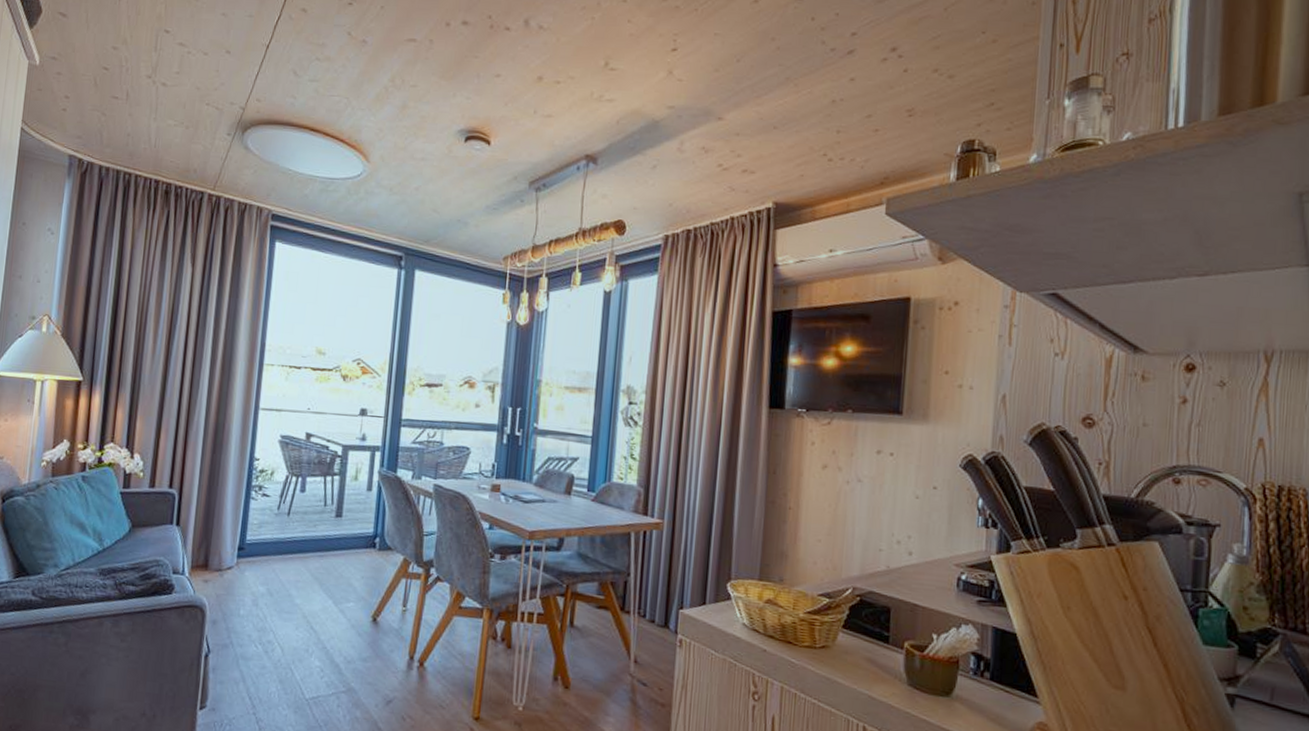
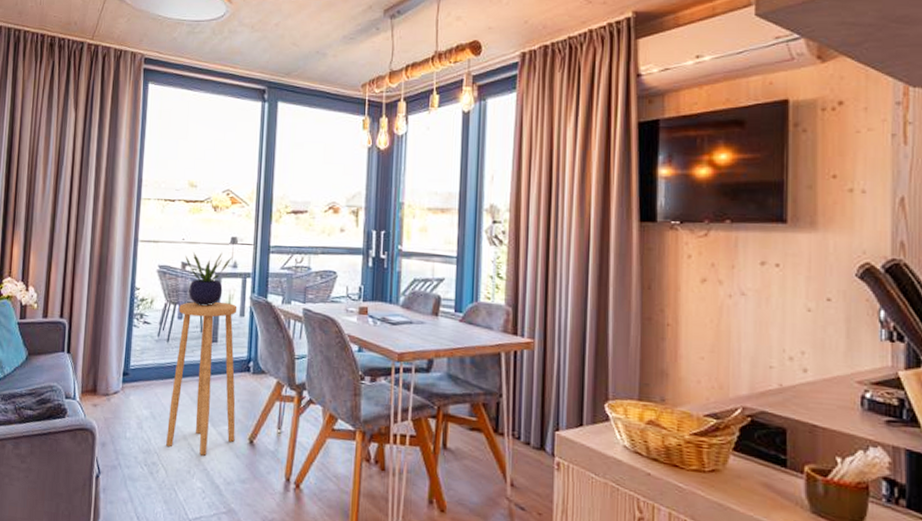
stool: none [283,474,365,634] -> present [166,302,238,456]
potted plant: none [310,423,361,479] -> present [185,252,232,306]

